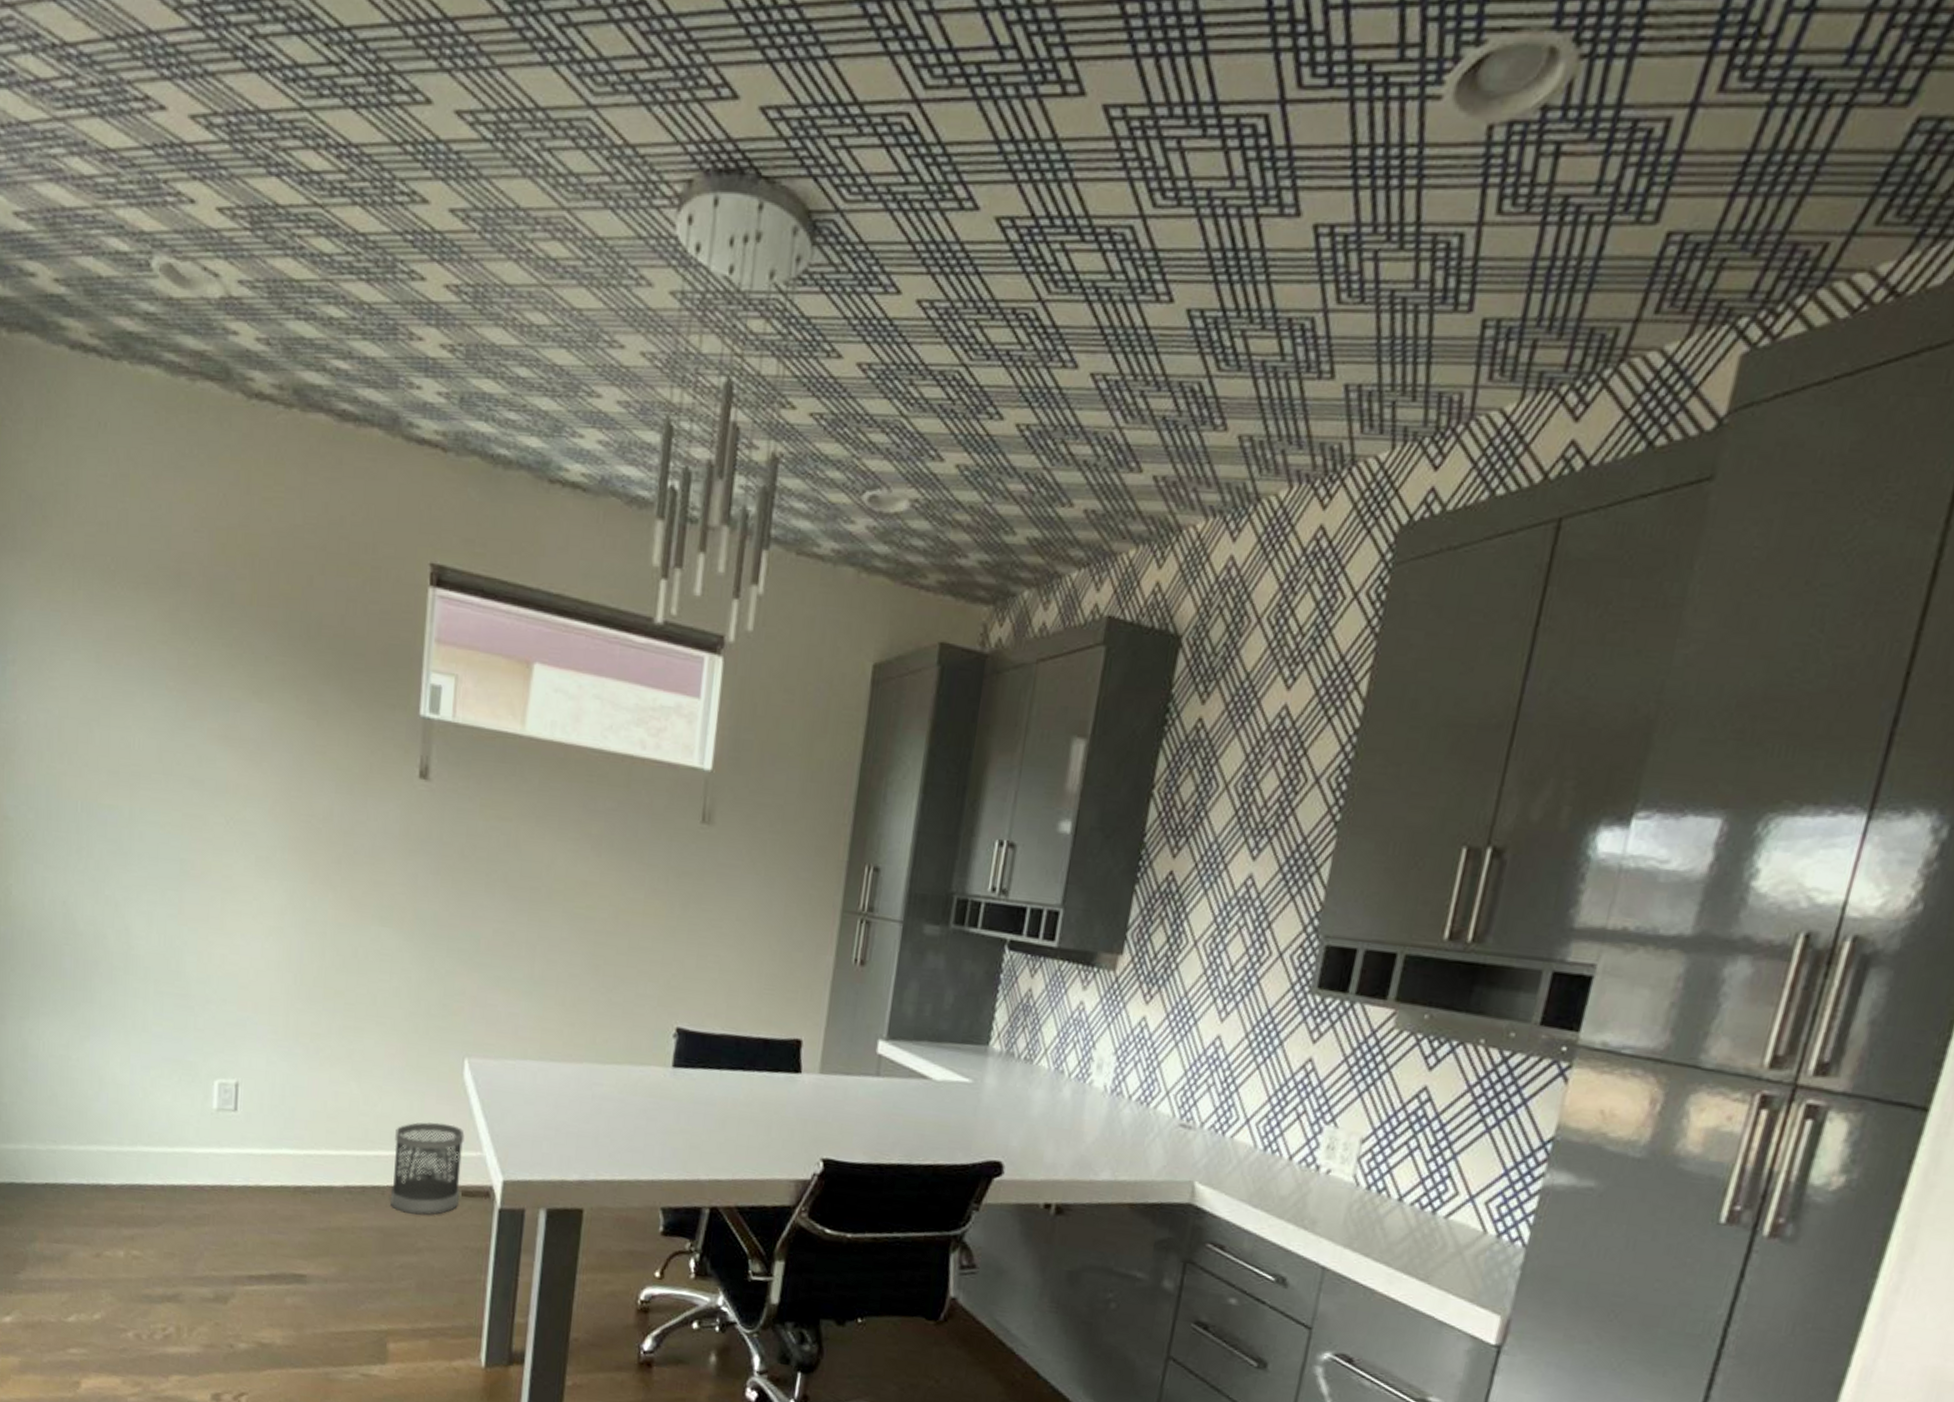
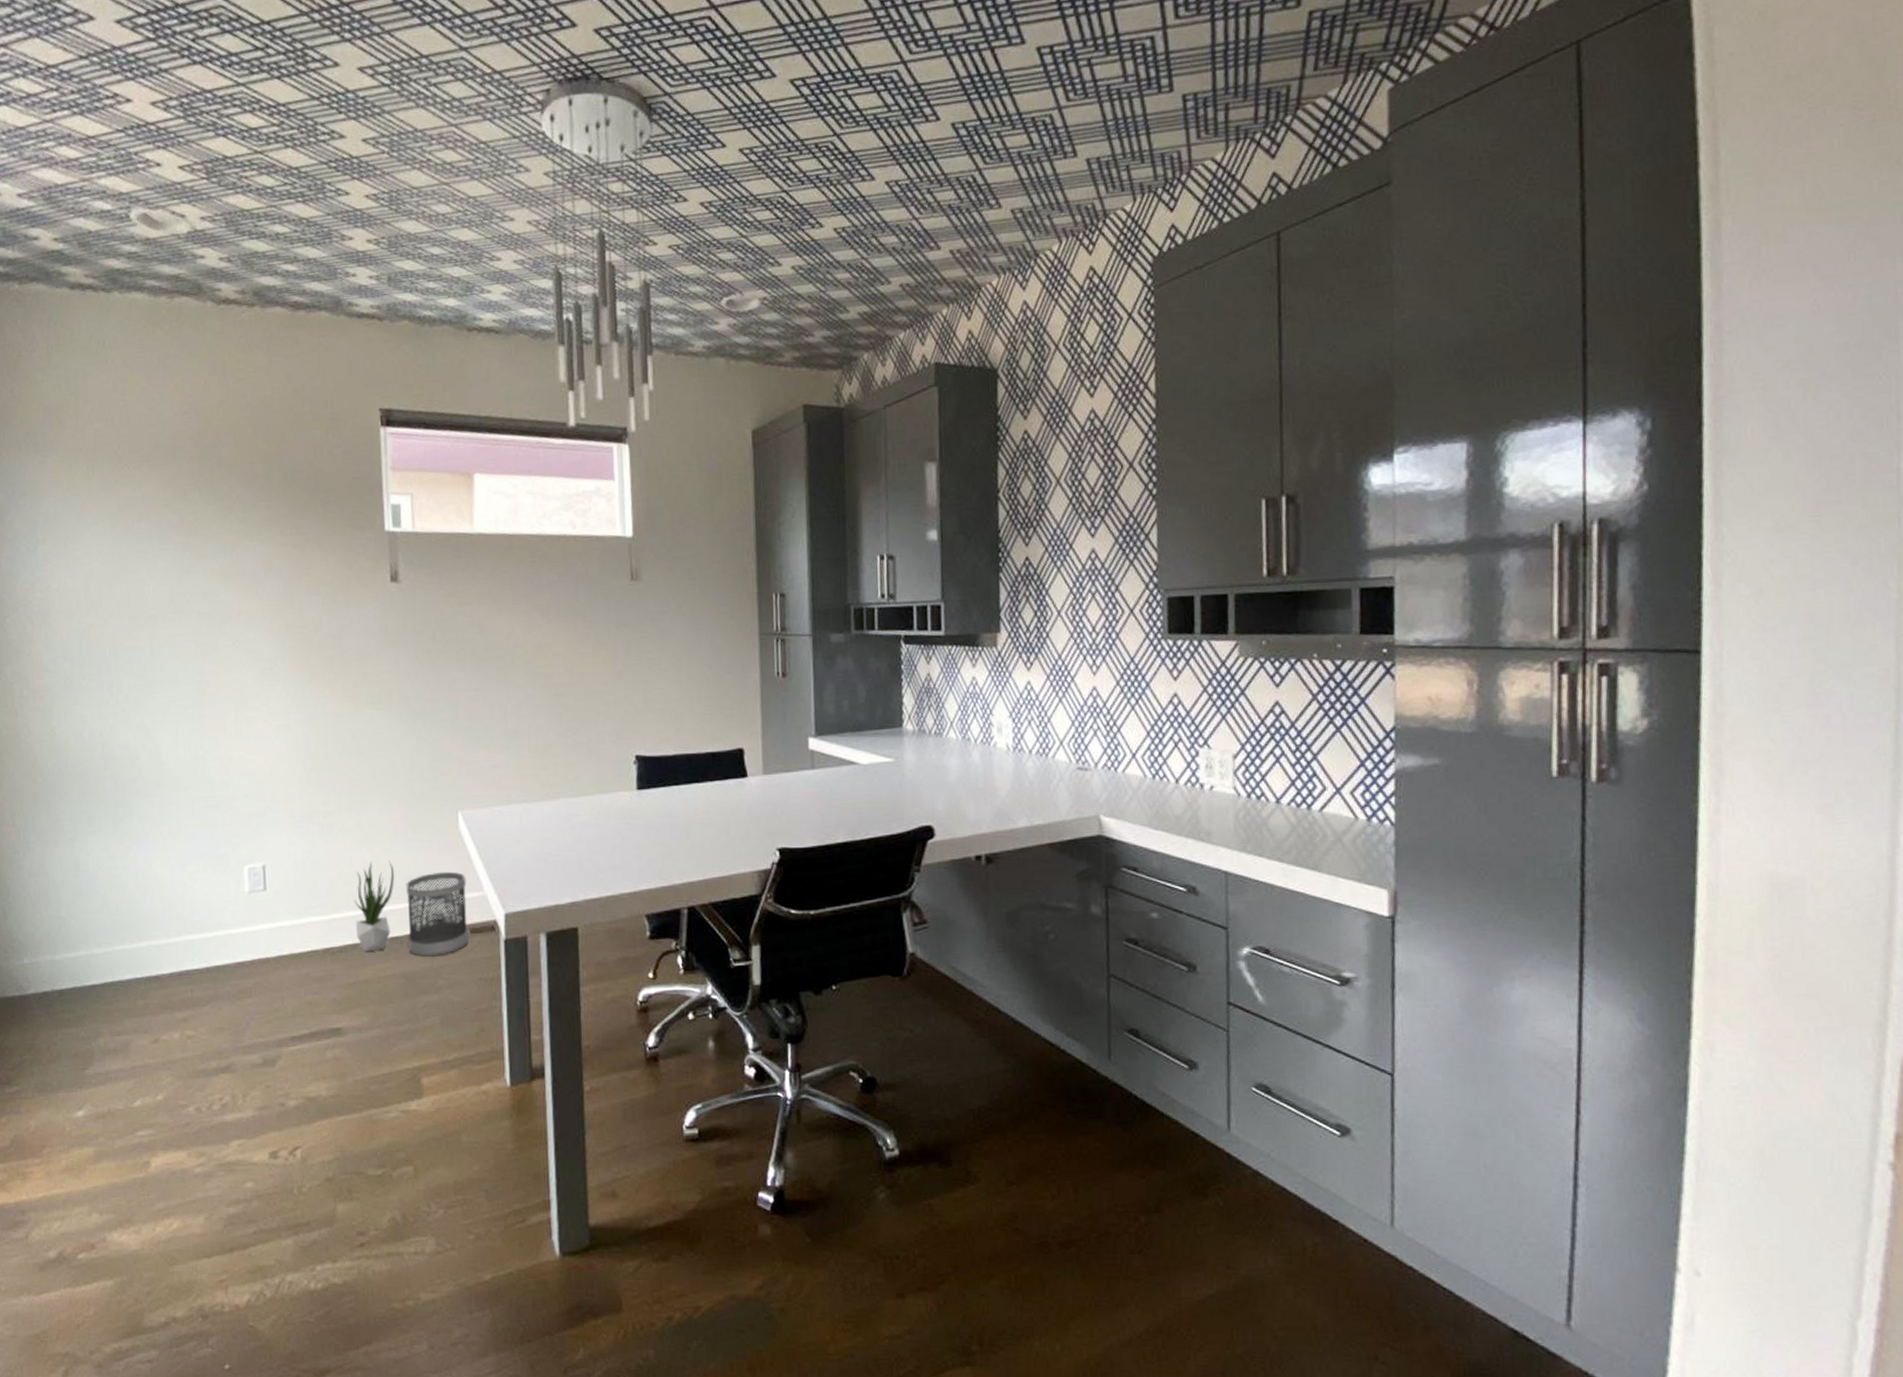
potted plant: none [333,1098,385,1198] -> present [354,861,395,952]

